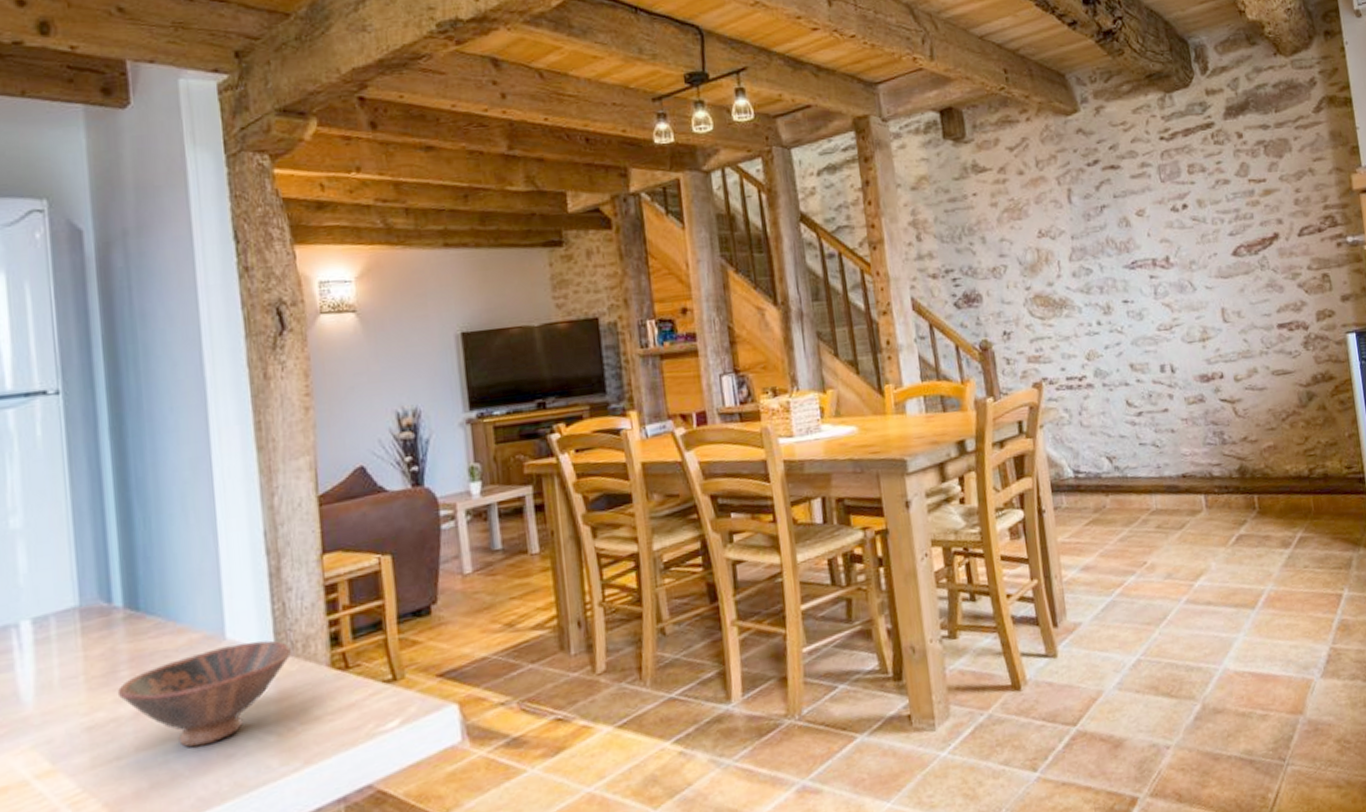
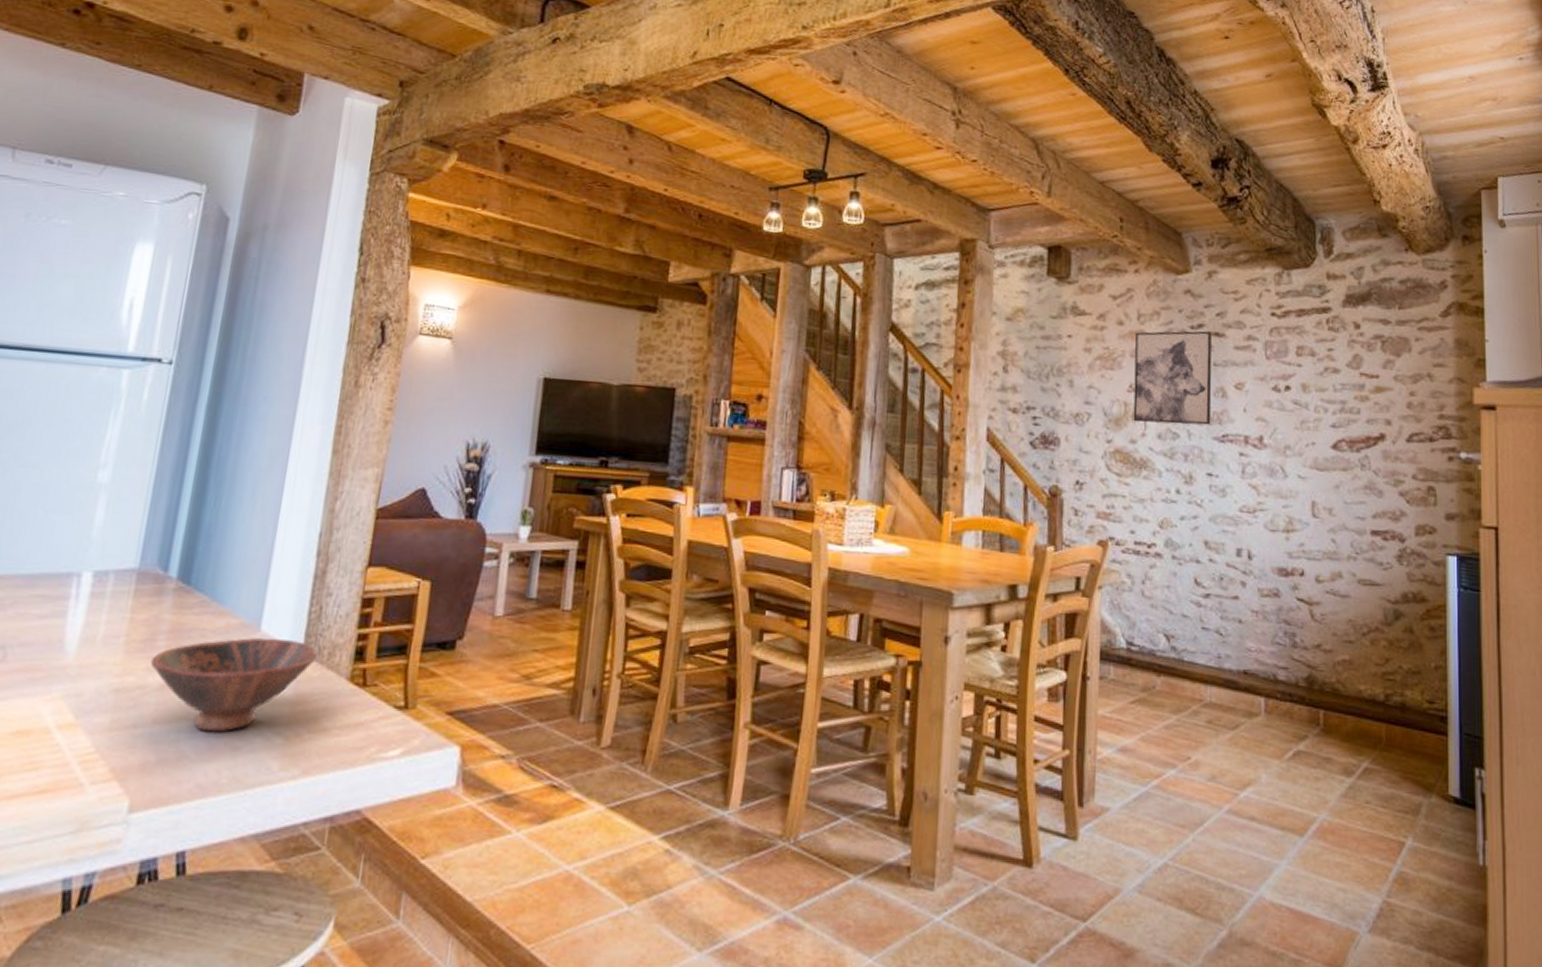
wall art: none [1037,165,1120,266] -> present [1133,330,1212,425]

